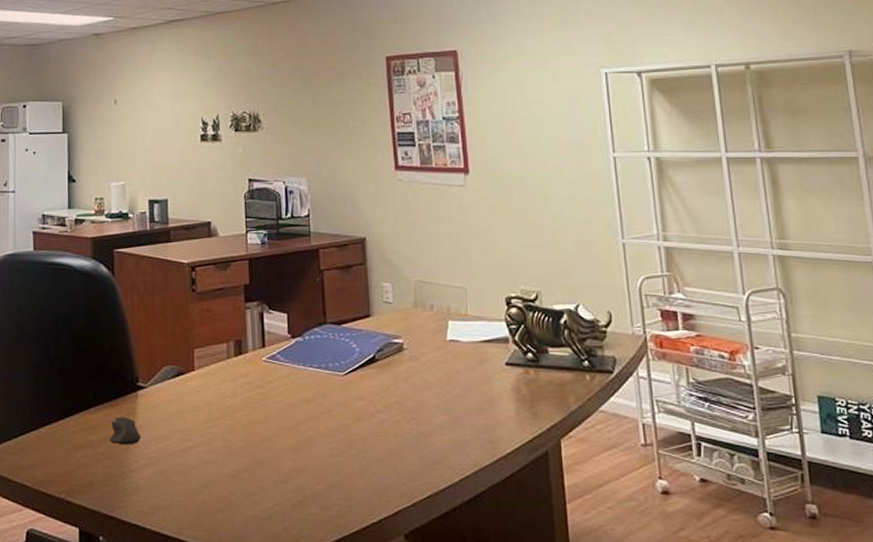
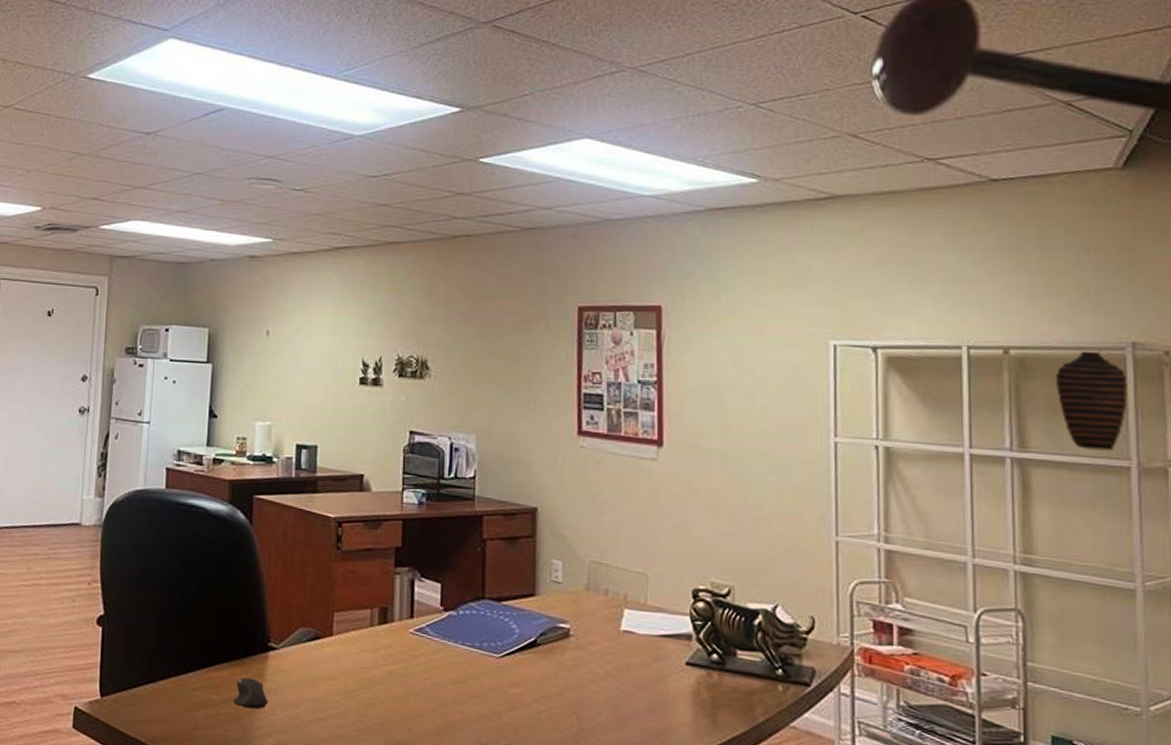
decorative vase: none [790,59,850,145] -> present [1056,350,1128,451]

